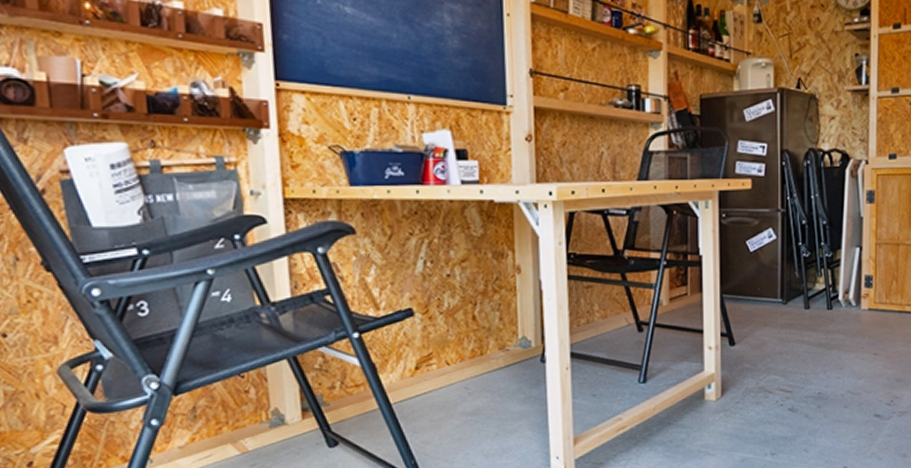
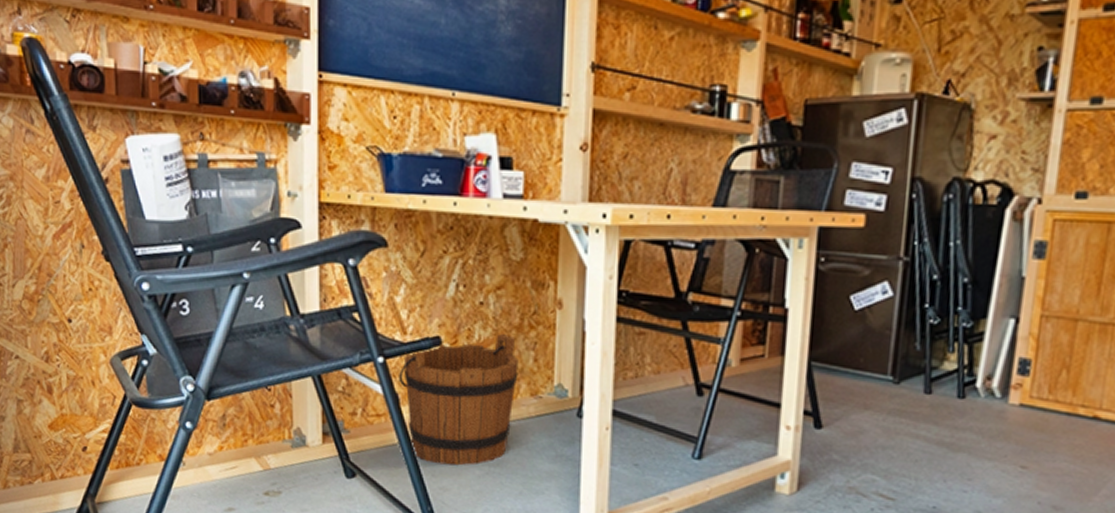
bucket: none [375,299,487,421] -> present [399,333,519,466]

